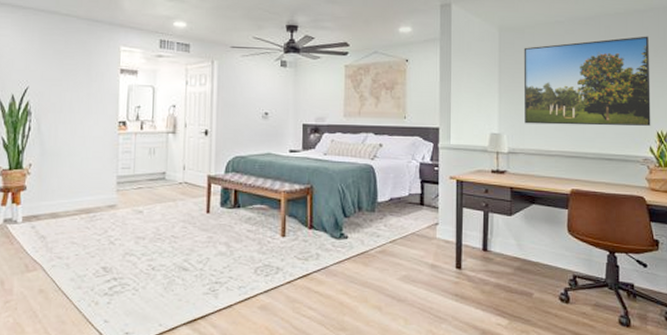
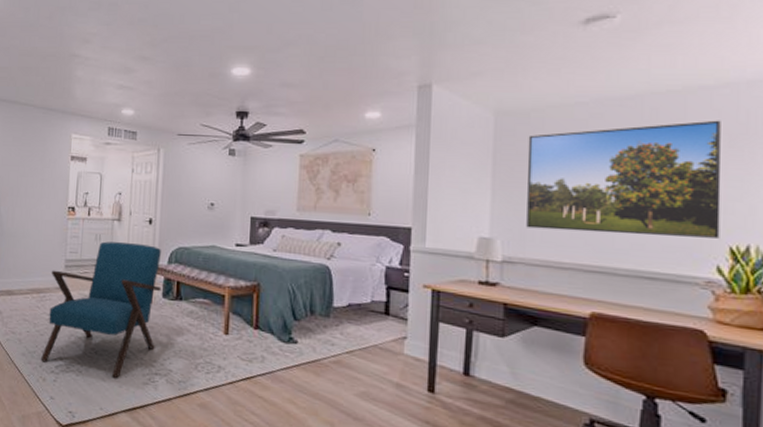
armchair: none [91,155,219,292] -> present [40,241,161,378]

